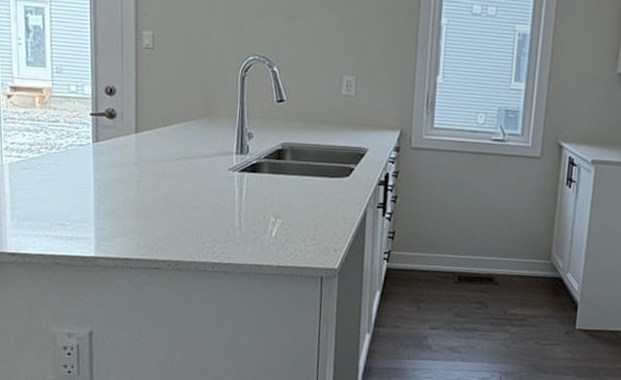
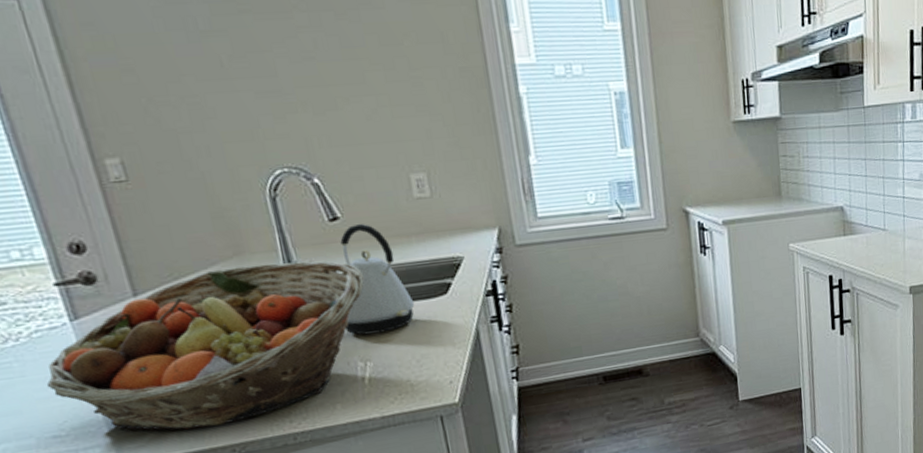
fruit basket: none [67,124,291,244] -> present [46,260,364,431]
kettle: none [268,107,323,198] -> present [340,223,415,335]

